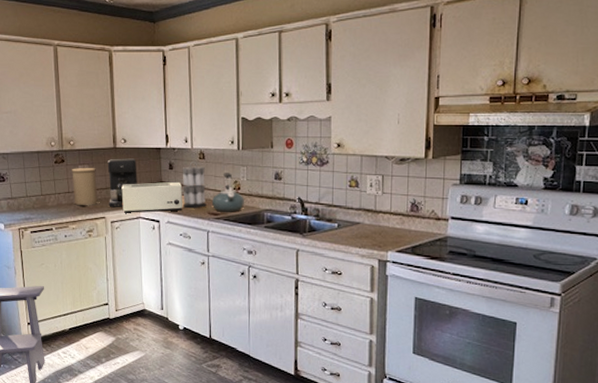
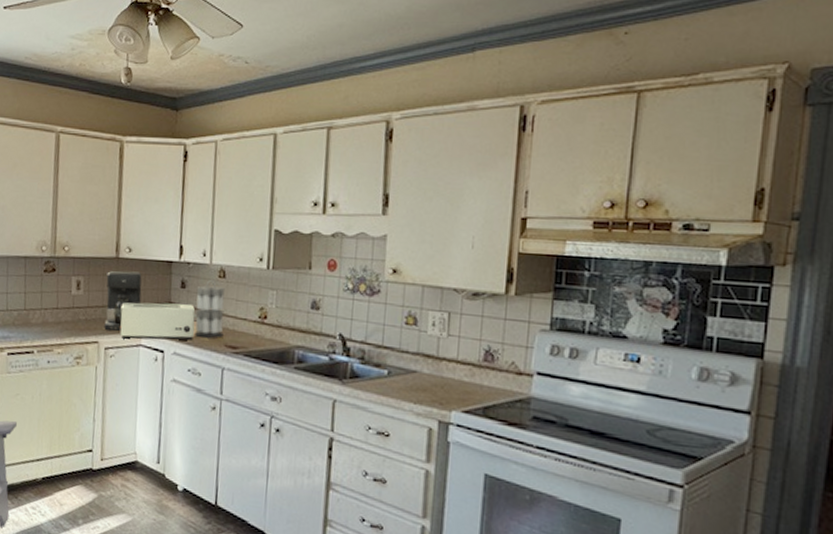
canister: present [72,167,98,205] -> none [62,279,93,326]
kettle: present [211,173,244,212] -> none [230,296,271,347]

